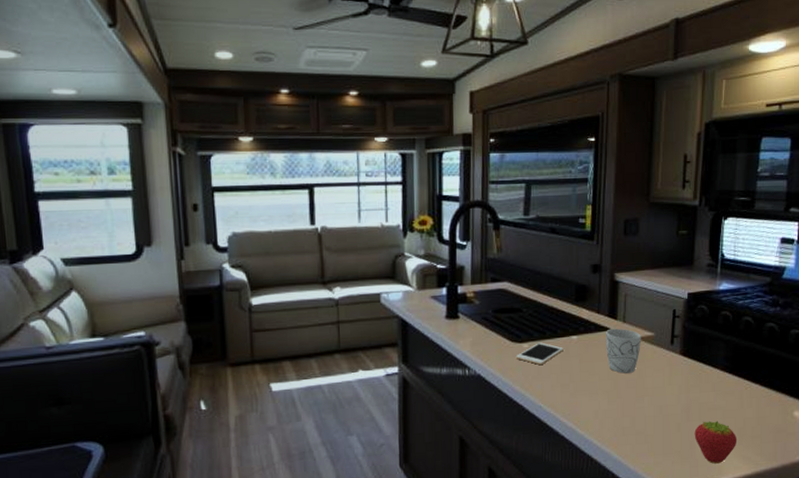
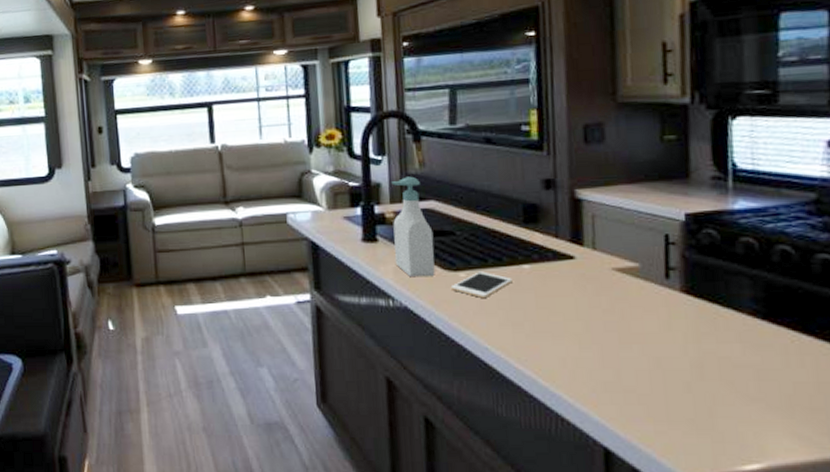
soap bottle: none [472,260,505,348] -> present [391,176,435,276]
mug: present [606,328,641,374] -> none [569,256,621,313]
fruit: present [694,420,737,464] -> none [713,381,786,441]

